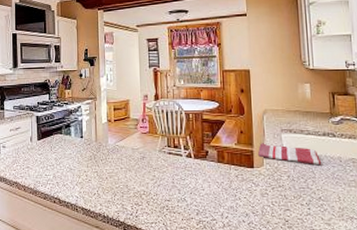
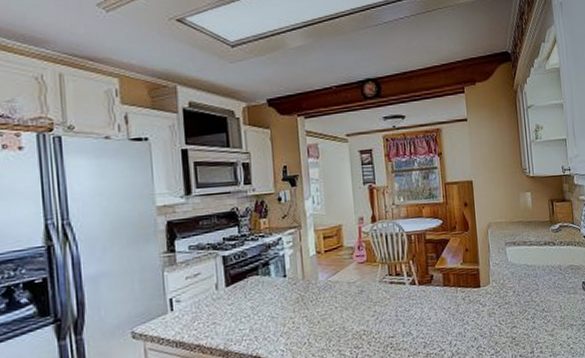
dish towel: present [258,143,322,166] -> none [484,259,544,277]

